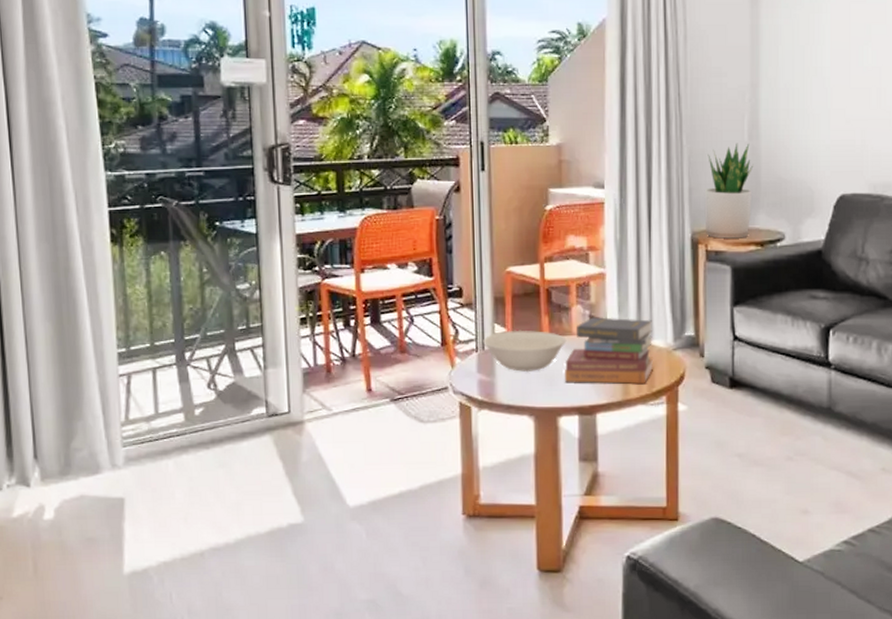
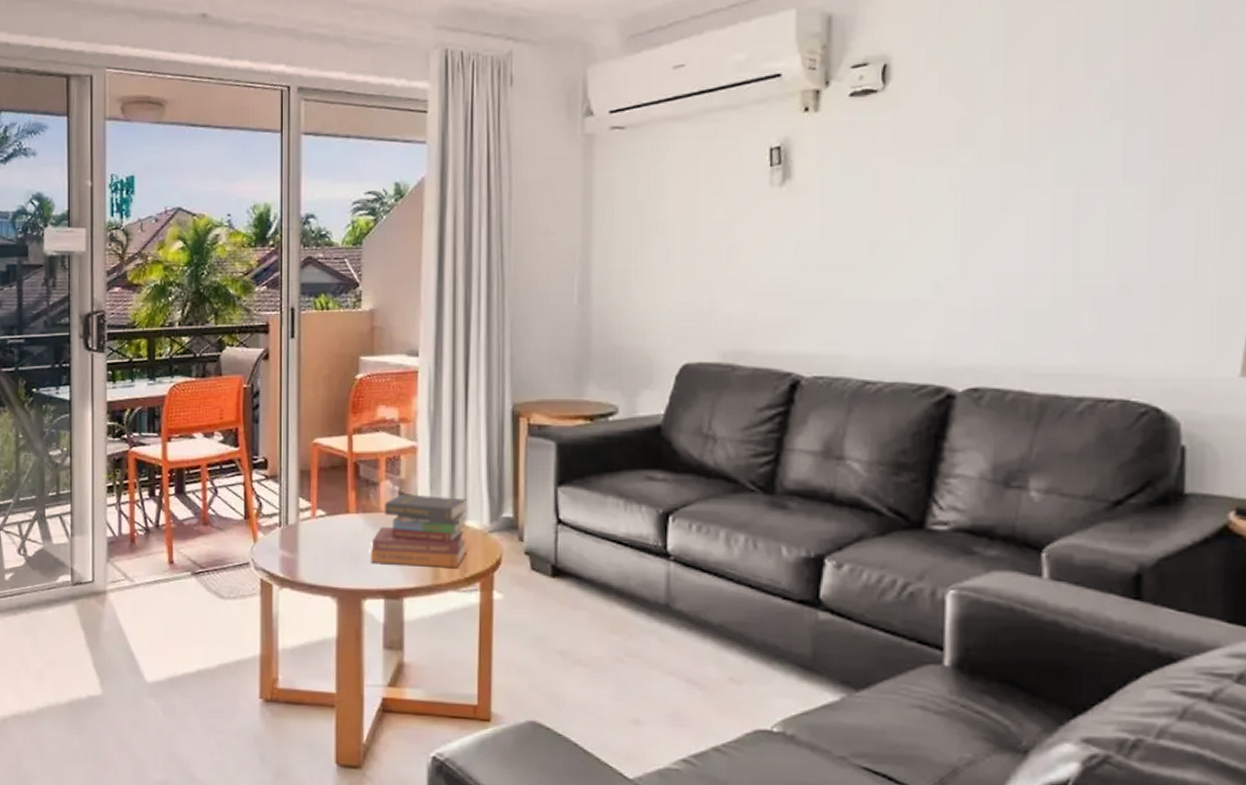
bowl: present [483,330,567,373] -> none [287,505,374,551]
planter: present [704,143,754,239] -> none [527,307,584,412]

